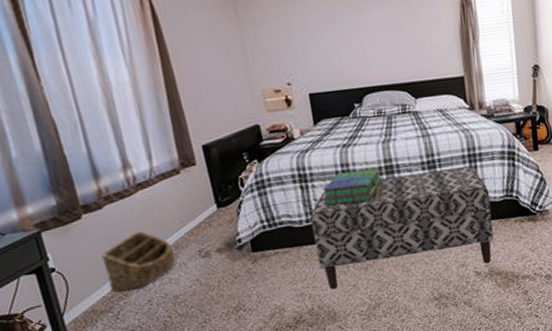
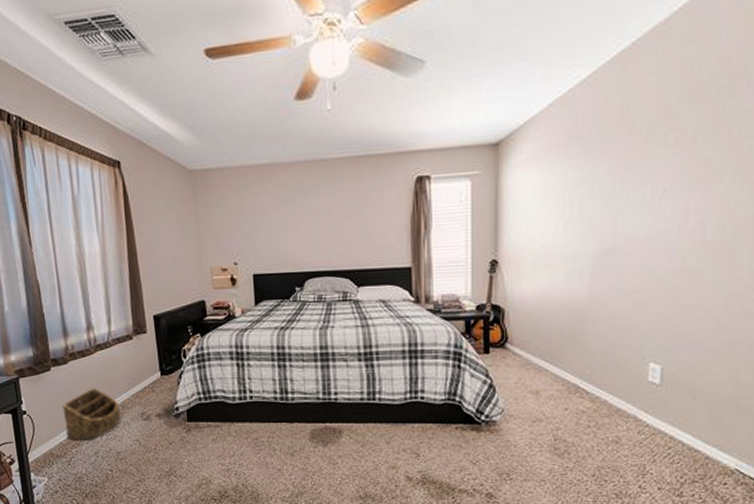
bench: present [310,166,494,290] -> none [243,362,430,470]
stack of books: present [322,168,382,207] -> none [256,354,316,387]

